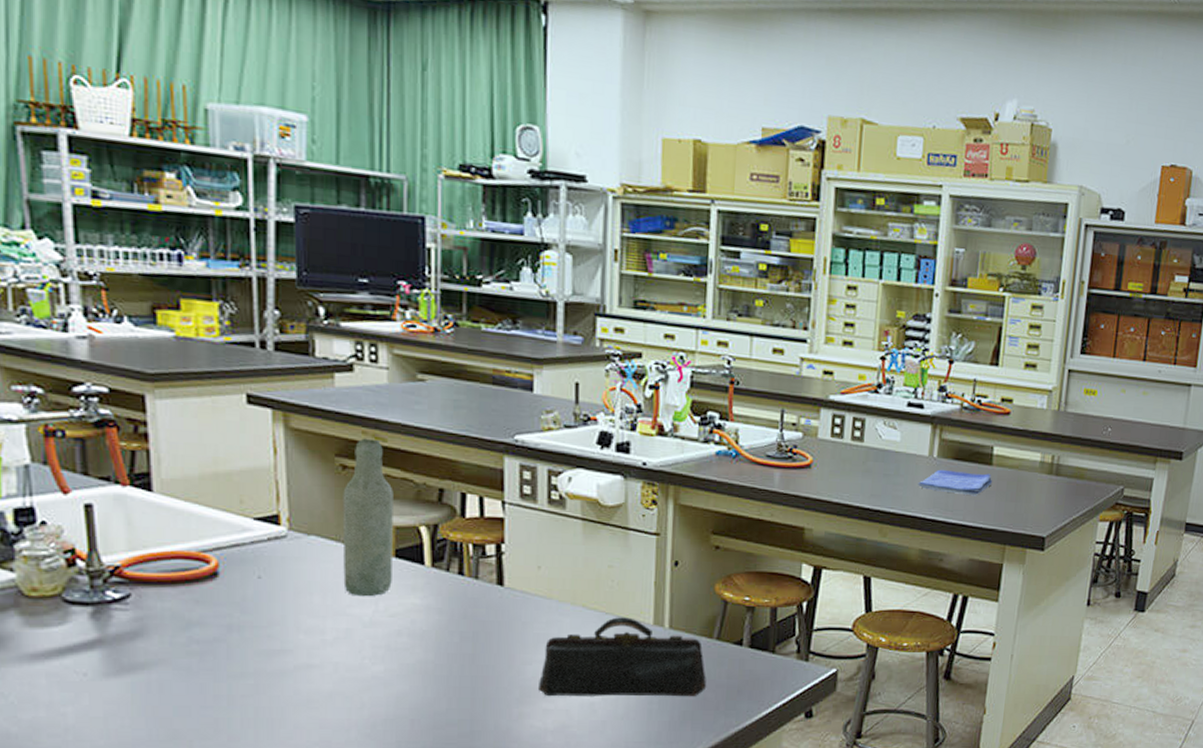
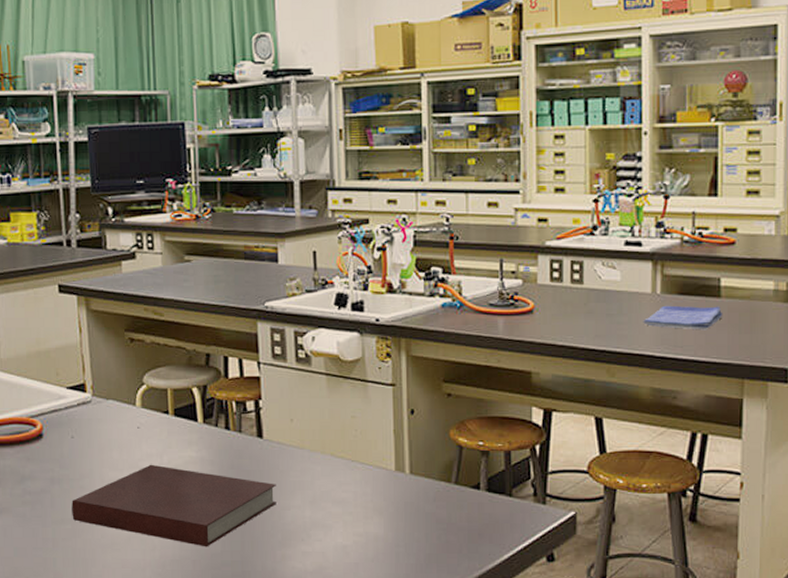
notebook: none [255,611,517,705] -> present [71,464,277,547]
bottle: present [342,438,394,597] -> none [132,314,173,451]
pencil case: present [539,617,706,697] -> none [297,464,448,540]

